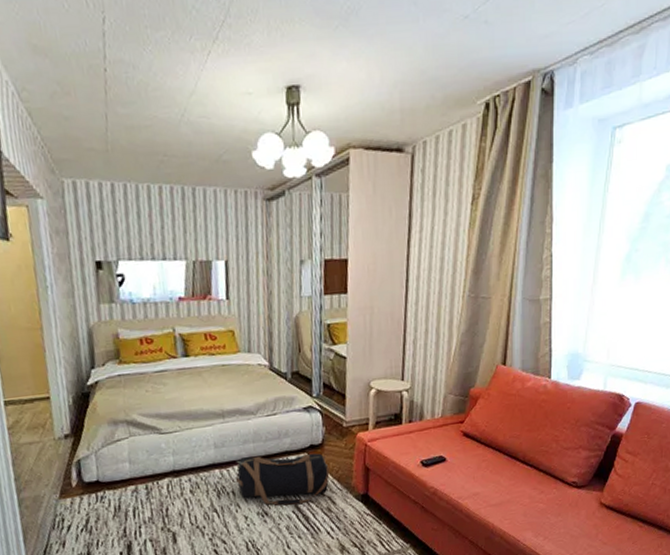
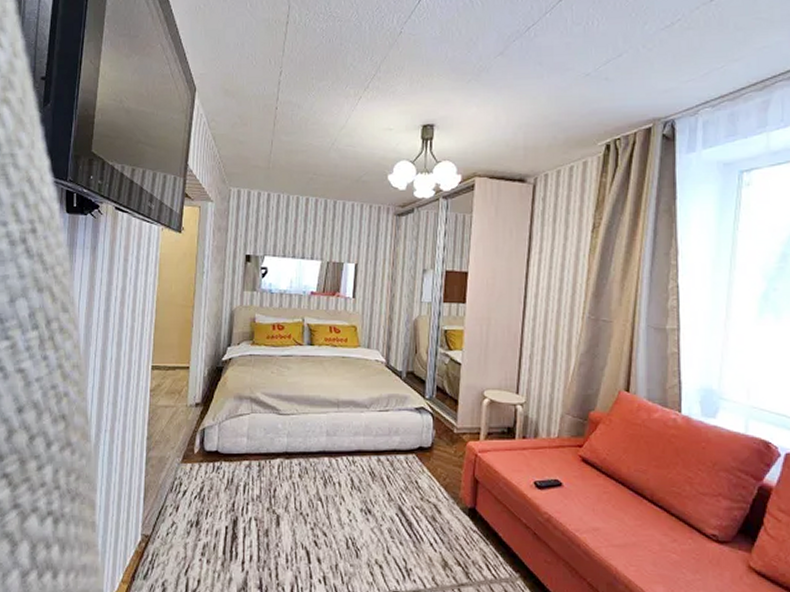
duffel bag: present [235,453,330,506] -> none [343,450,437,508]

